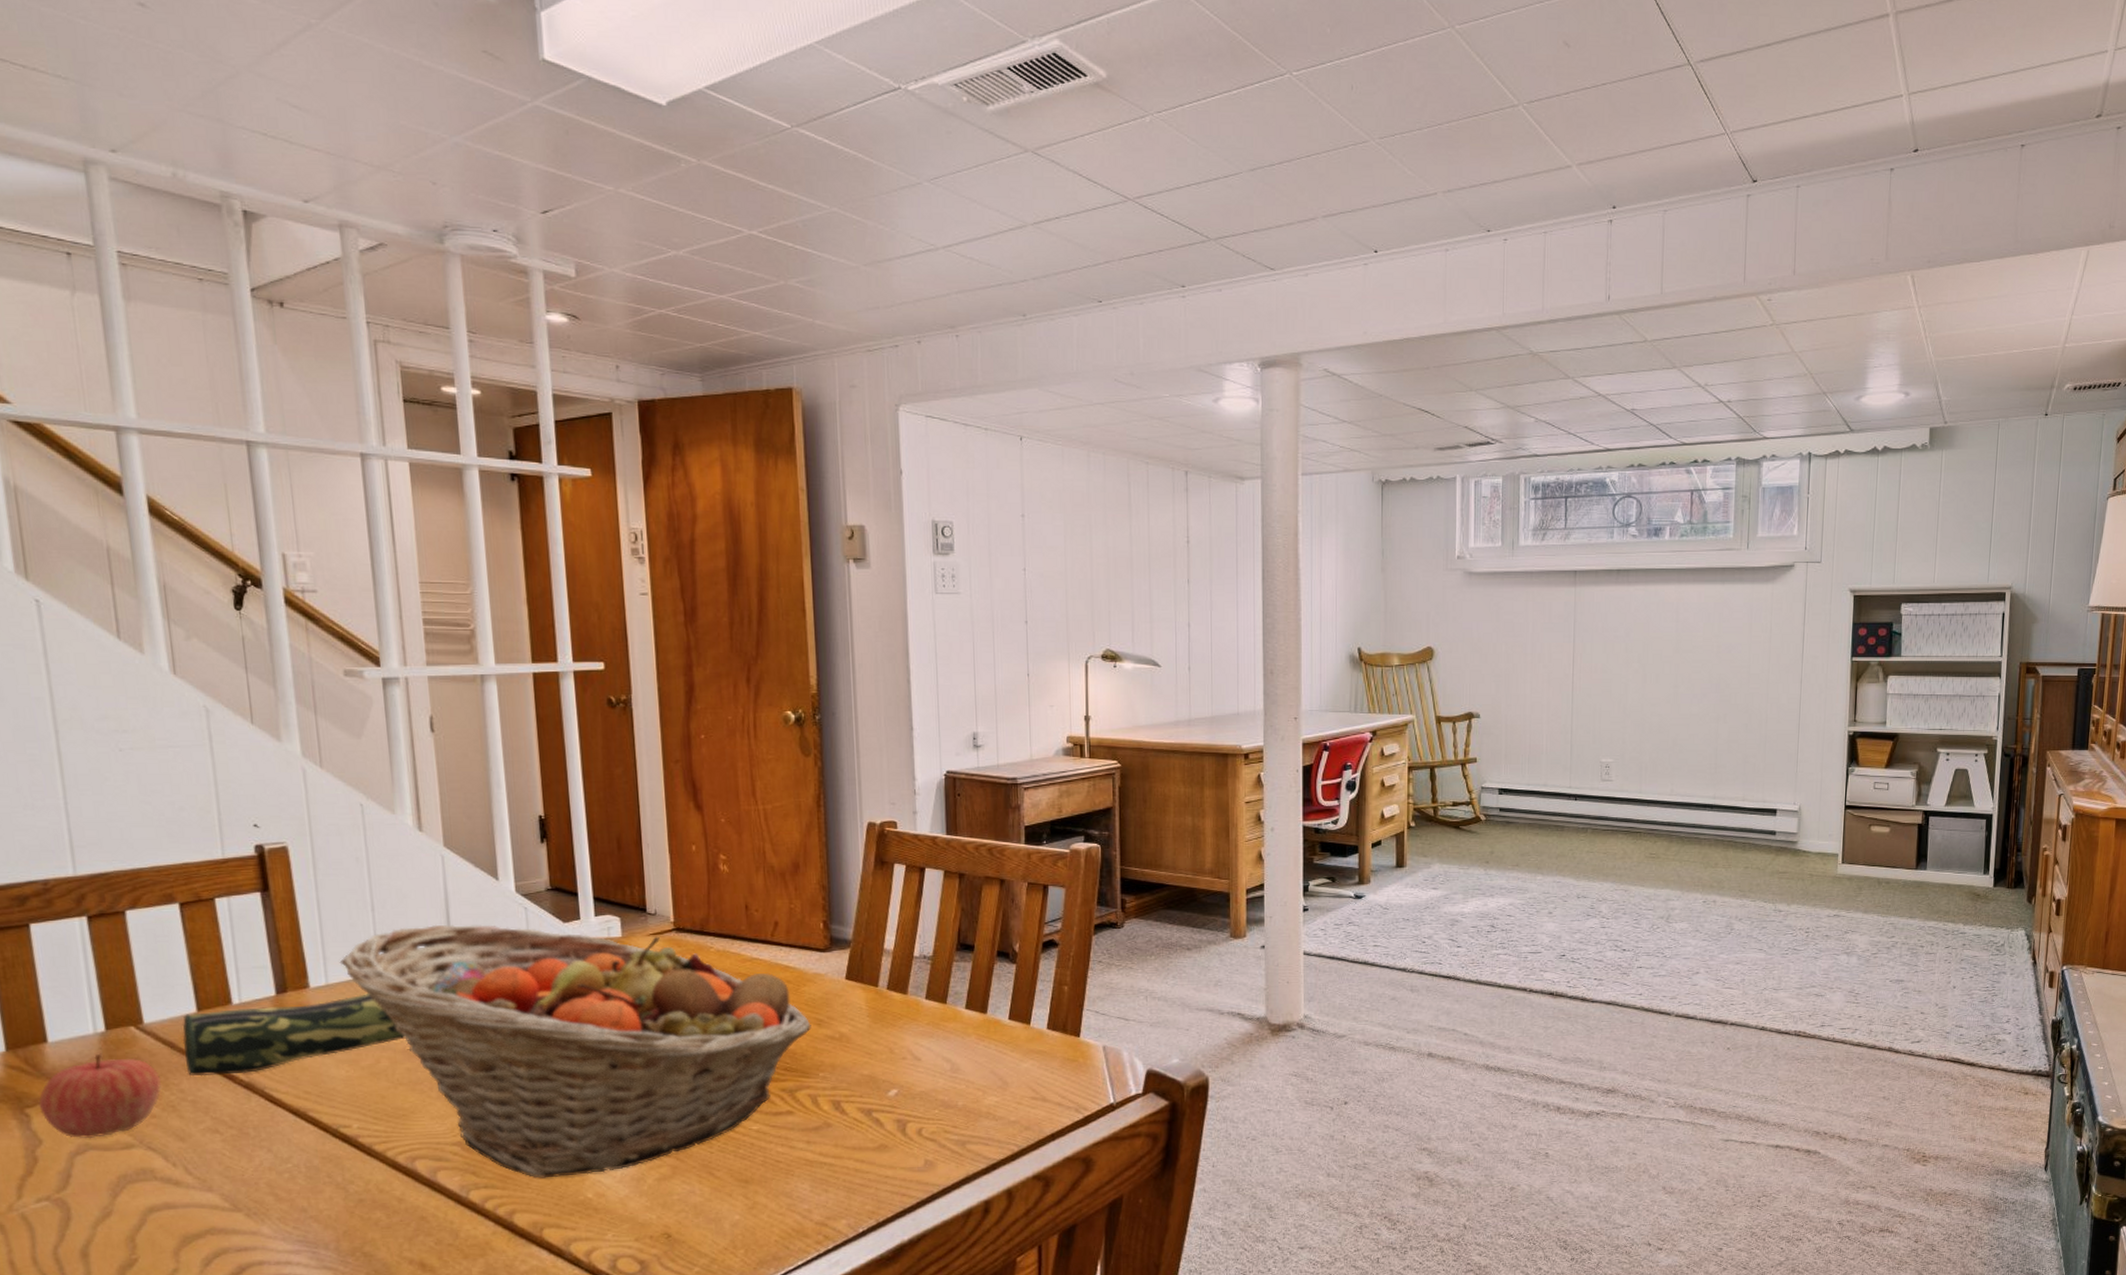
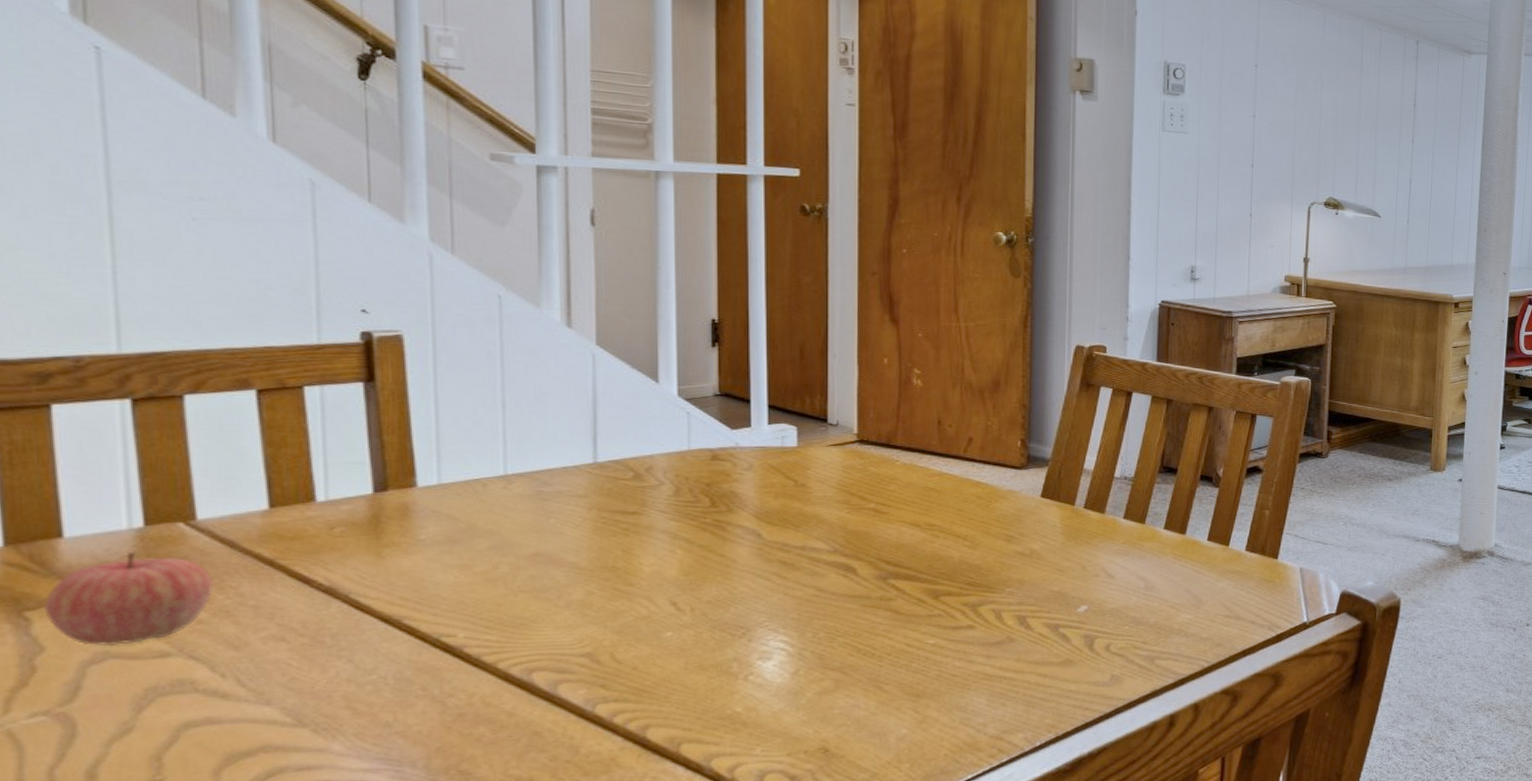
pencil case: present [182,994,406,1077] -> none [246,495,532,579]
fruit basket: present [339,924,812,1179] -> none [457,425,1001,692]

